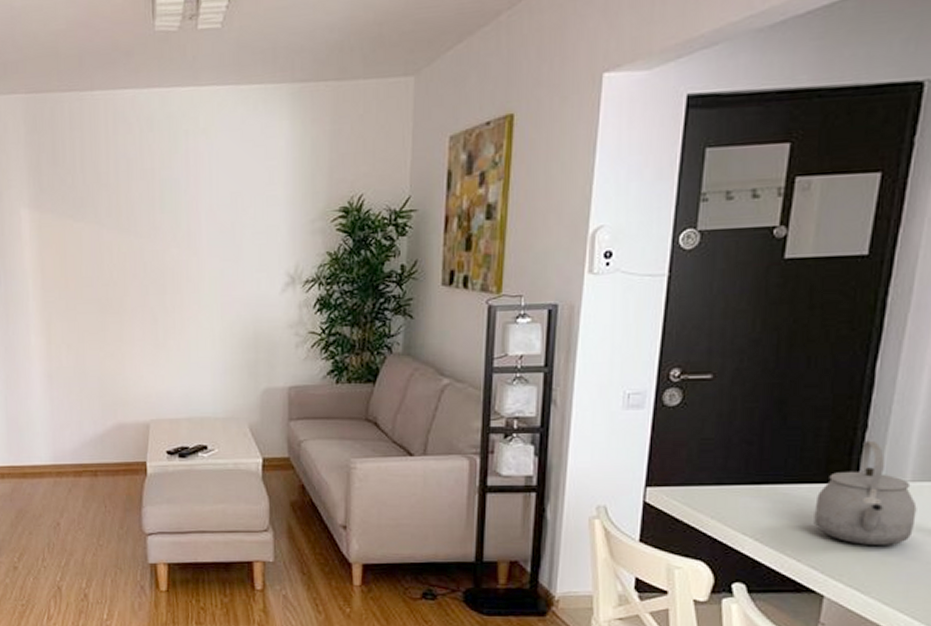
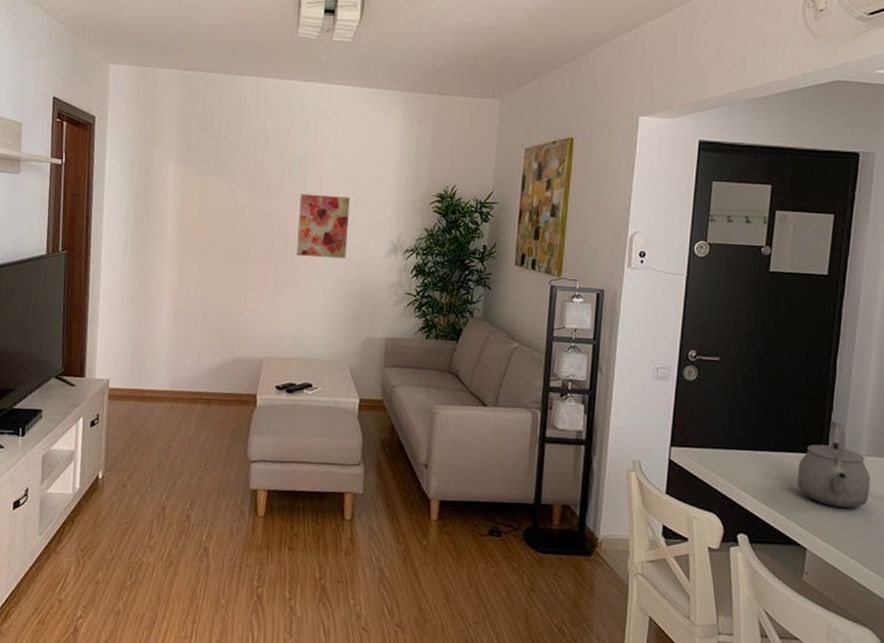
wall art: none [175,224,235,302] -> present [296,193,350,259]

